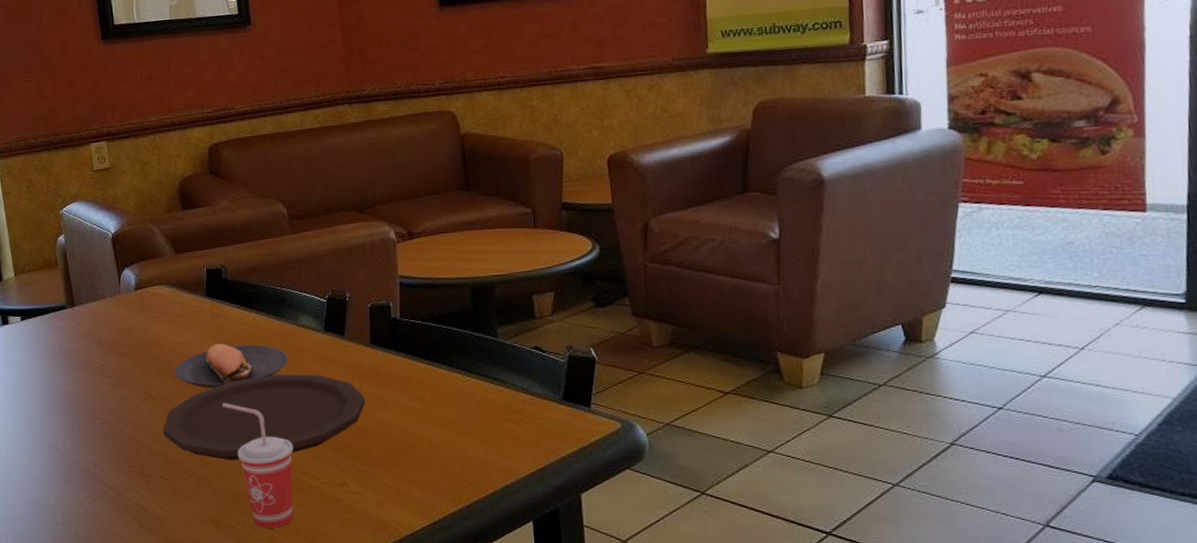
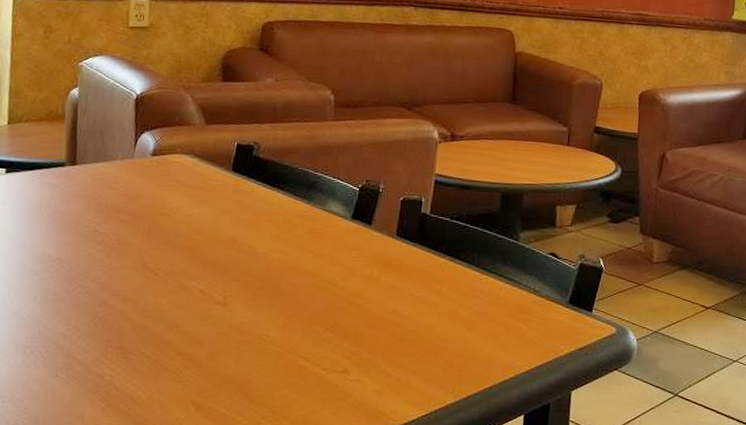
tray: present [163,374,366,461] -> none [155,256,382,342]
sandwich: present [174,344,288,389] -> none [180,220,309,266]
beverage cup: present [222,403,294,528] -> none [227,281,299,413]

